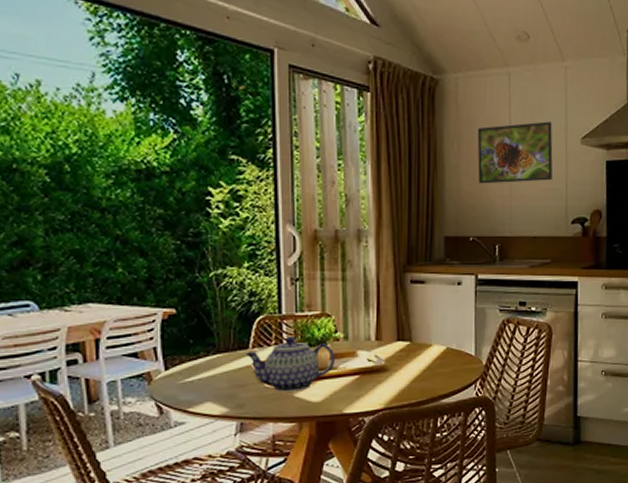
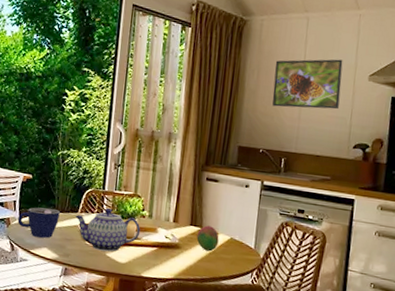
cup: none [163,350,223,390] -> present [17,207,60,238]
fruit: none [406,337,433,368] -> present [196,225,219,252]

